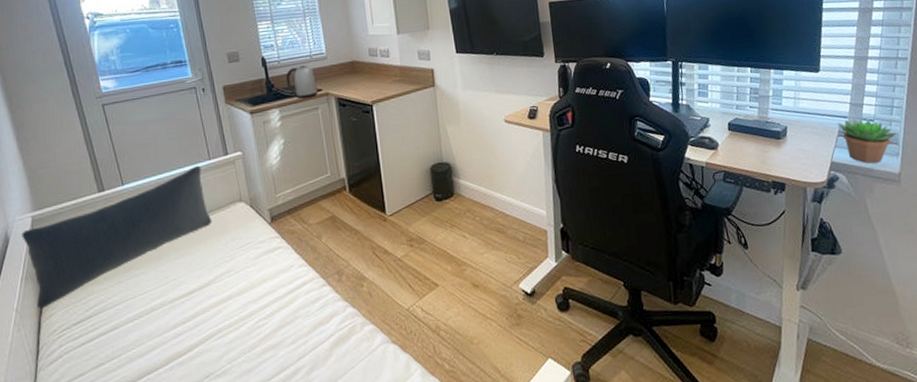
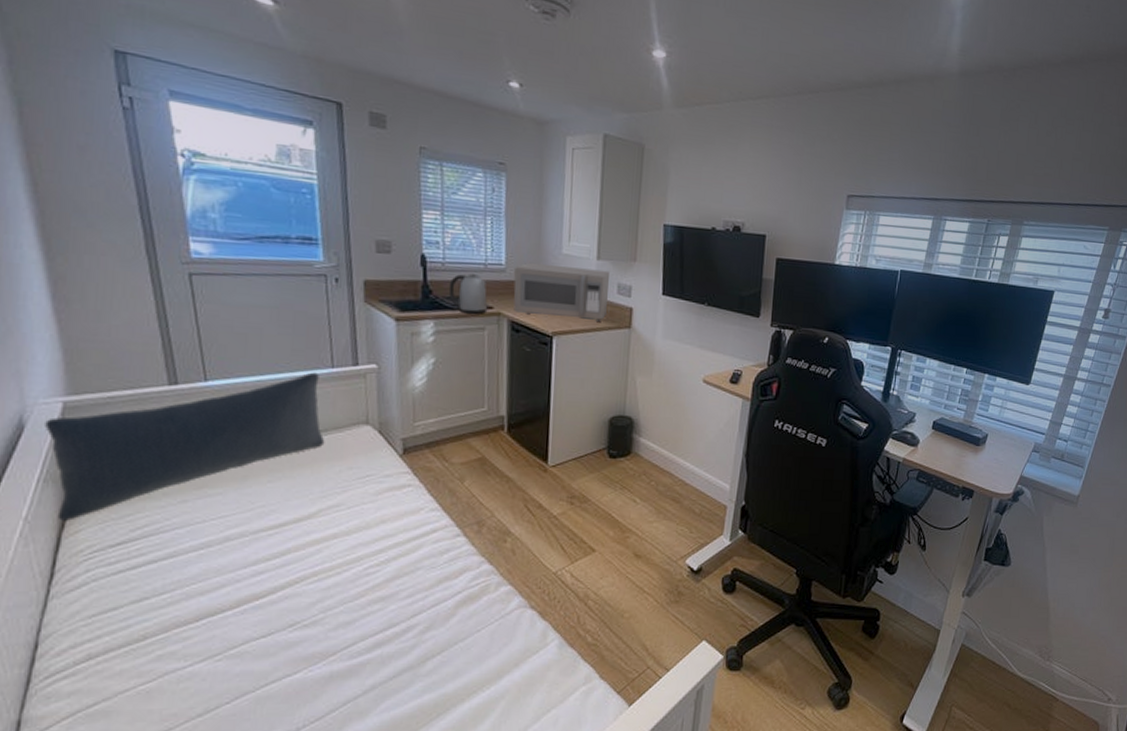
microwave: none [334,41,415,92] -> present [513,262,610,322]
succulent plant: present [838,119,897,165] -> none [1033,436,1085,484]

